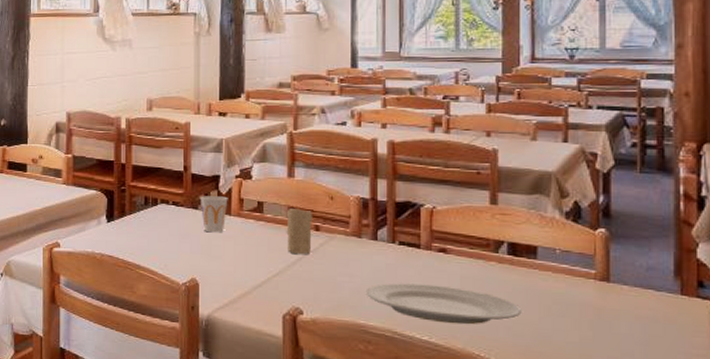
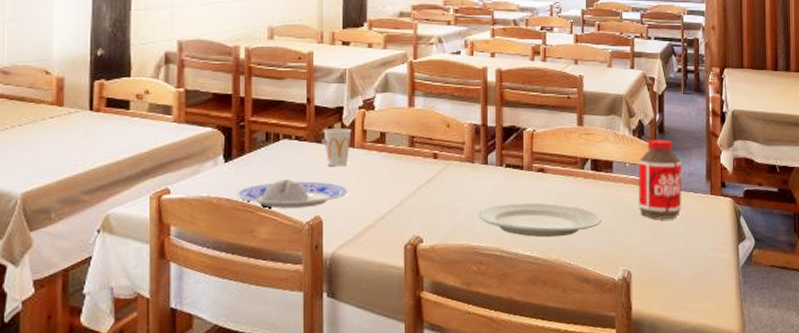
plate: none [118,241,224,270] -> present [237,179,348,209]
candle: present [286,208,312,255] -> none [407,137,431,184]
bottle: none [572,224,638,318] -> present [638,139,683,219]

